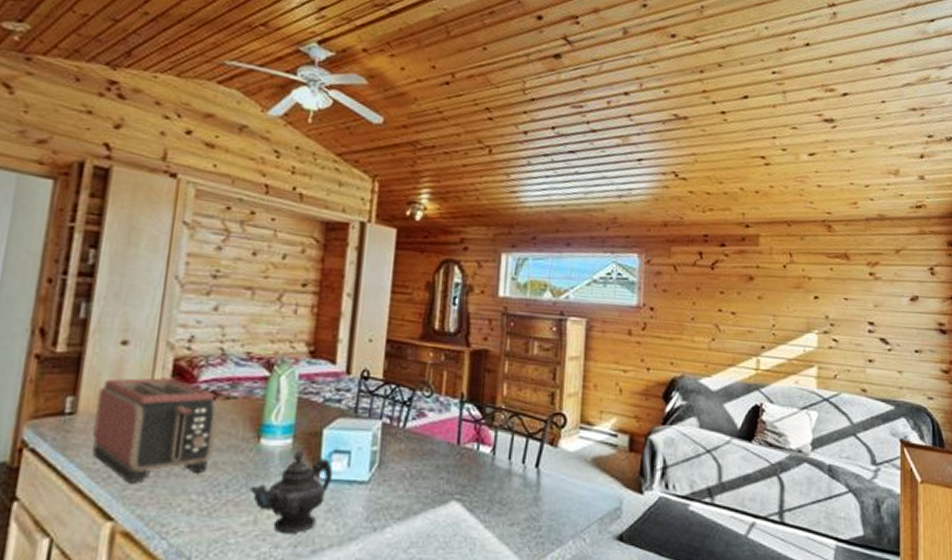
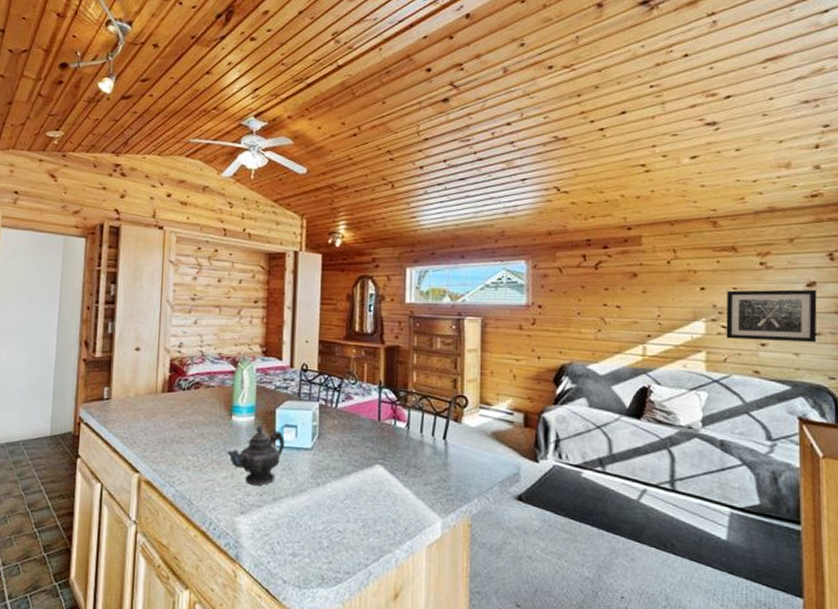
toaster: present [92,377,218,483] -> none [122,373,202,447]
wall art: none [837,301,919,361] -> present [726,289,817,343]

